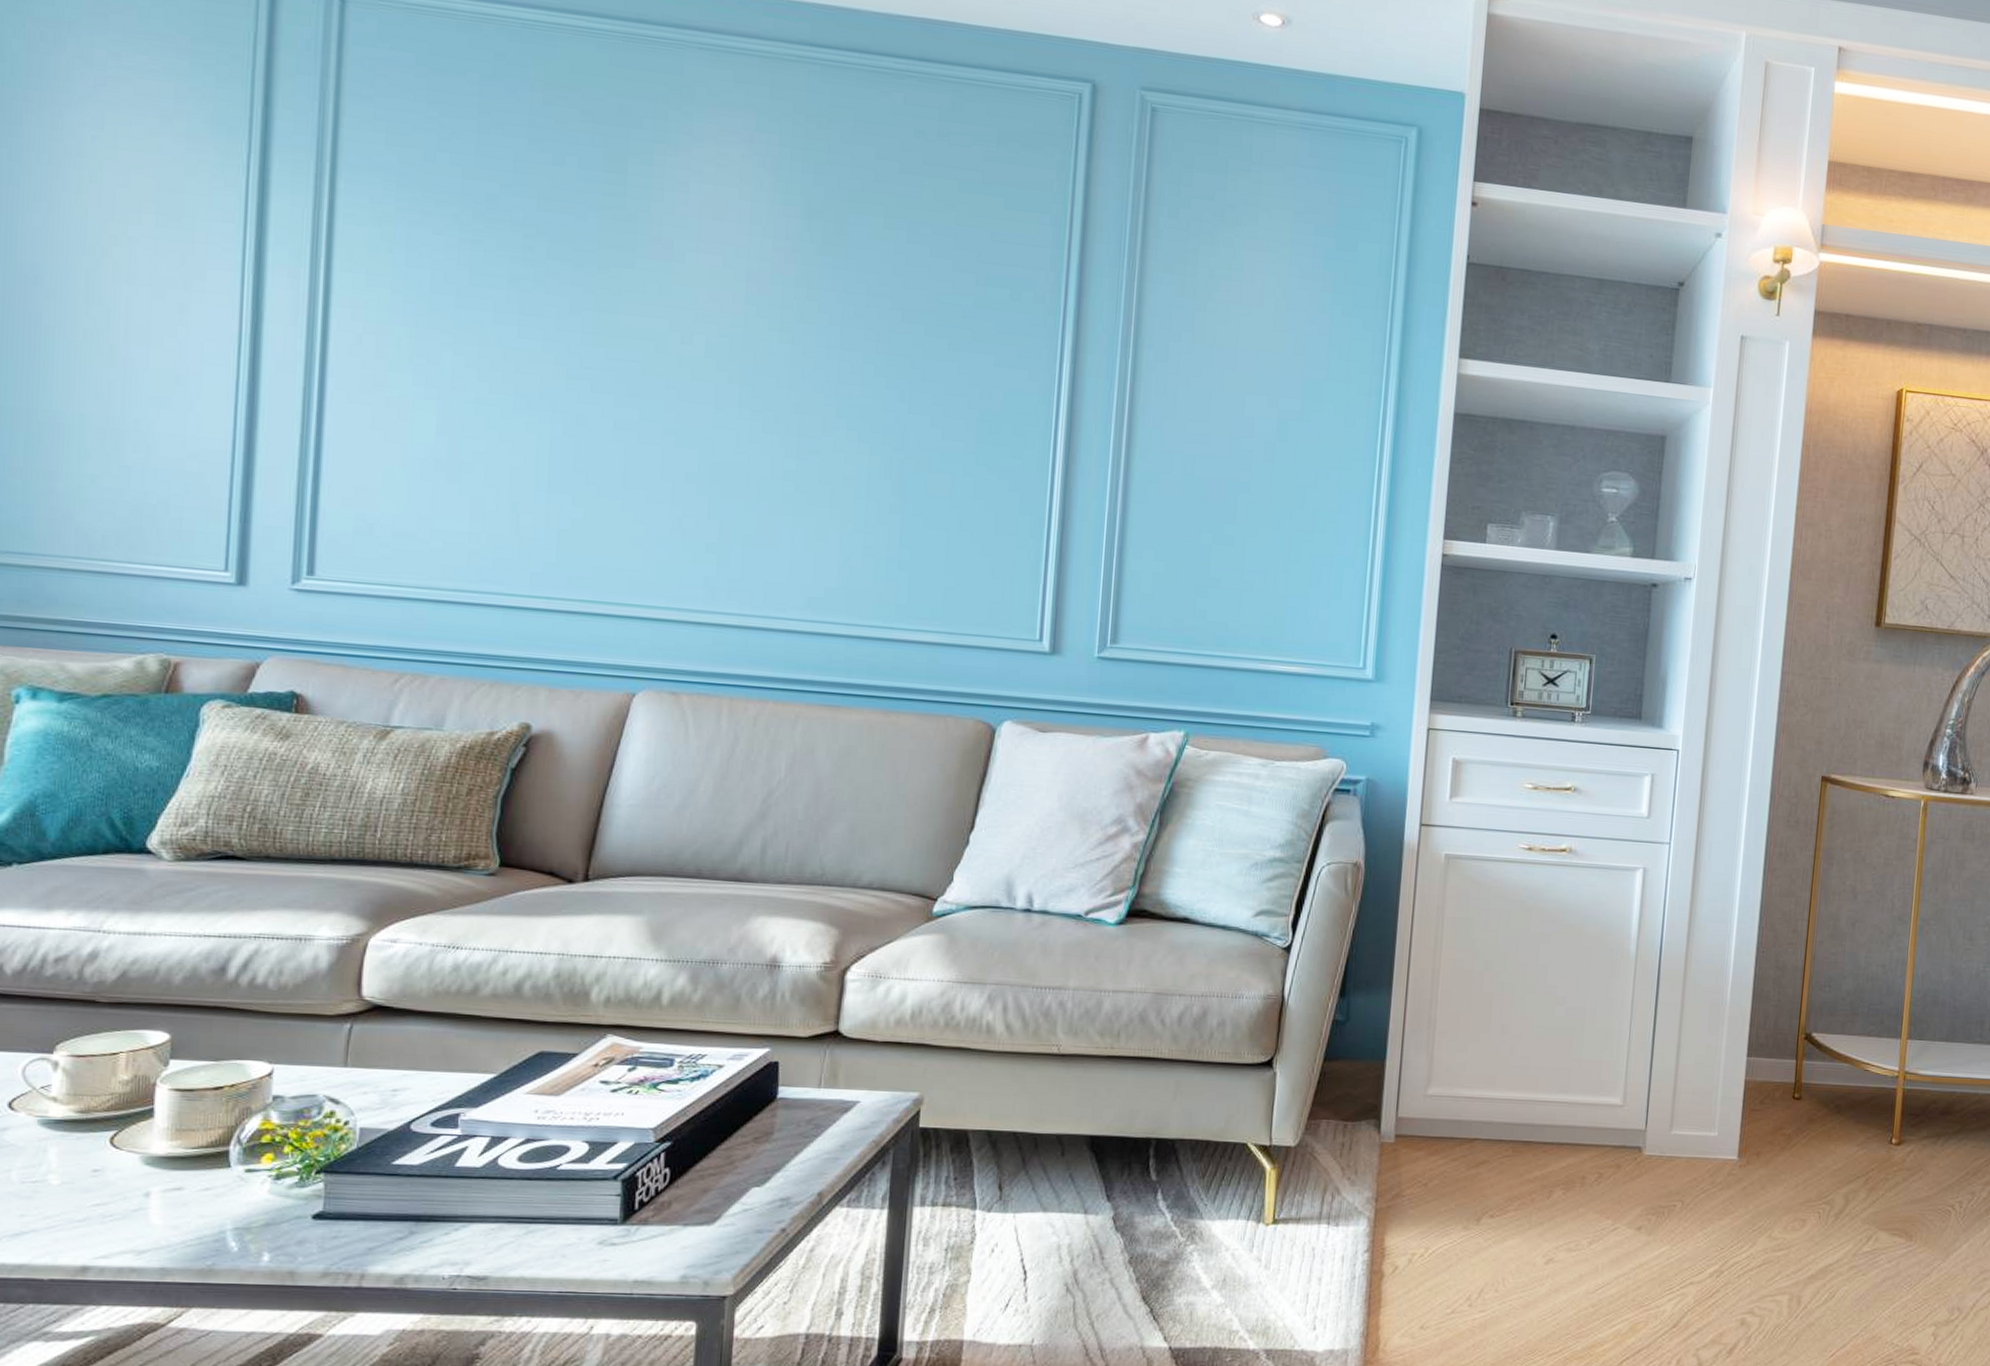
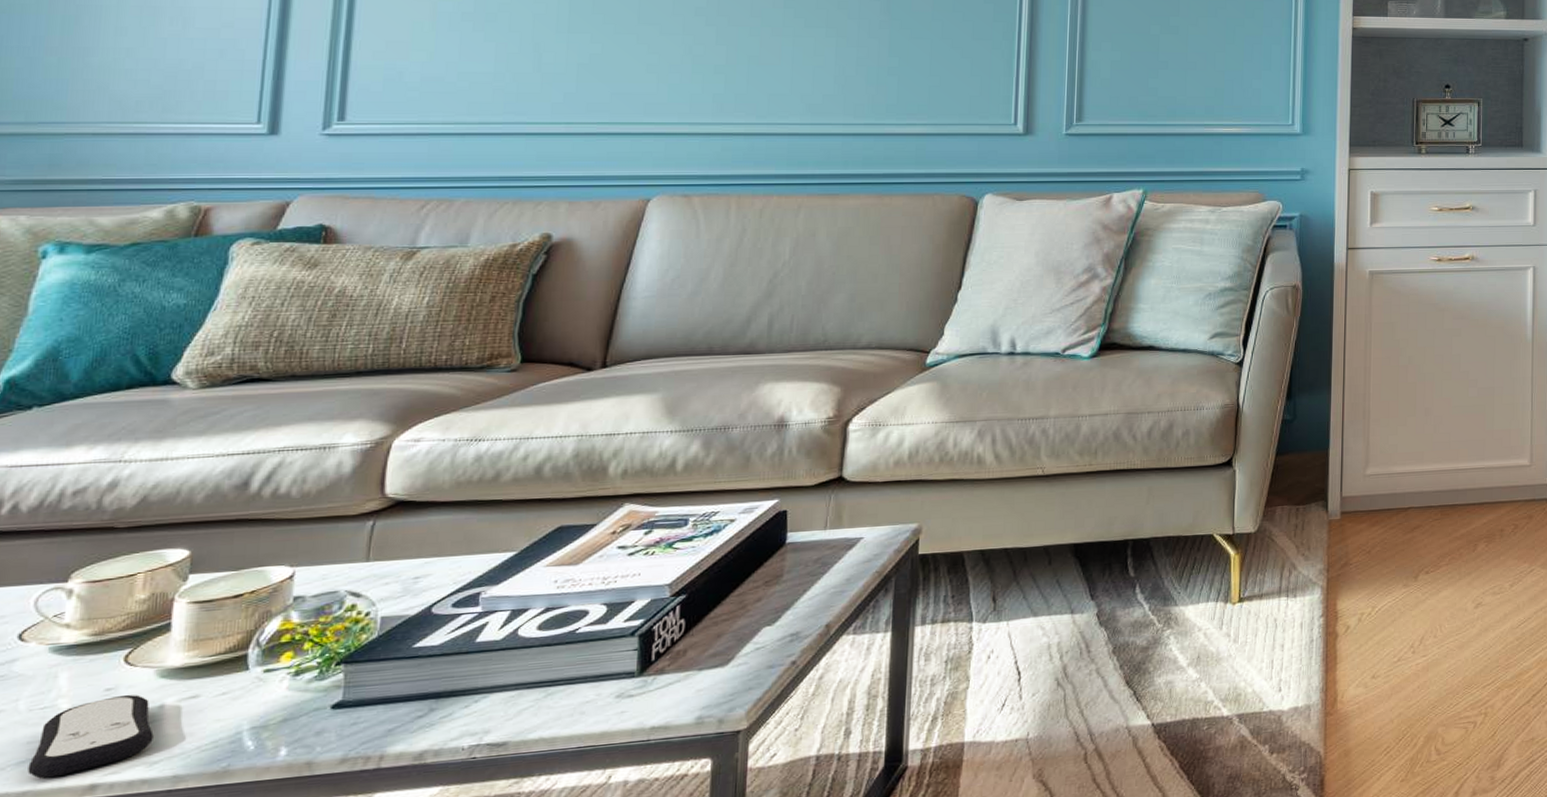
remote control: none [22,1178,141,1254] -> present [28,694,154,779]

